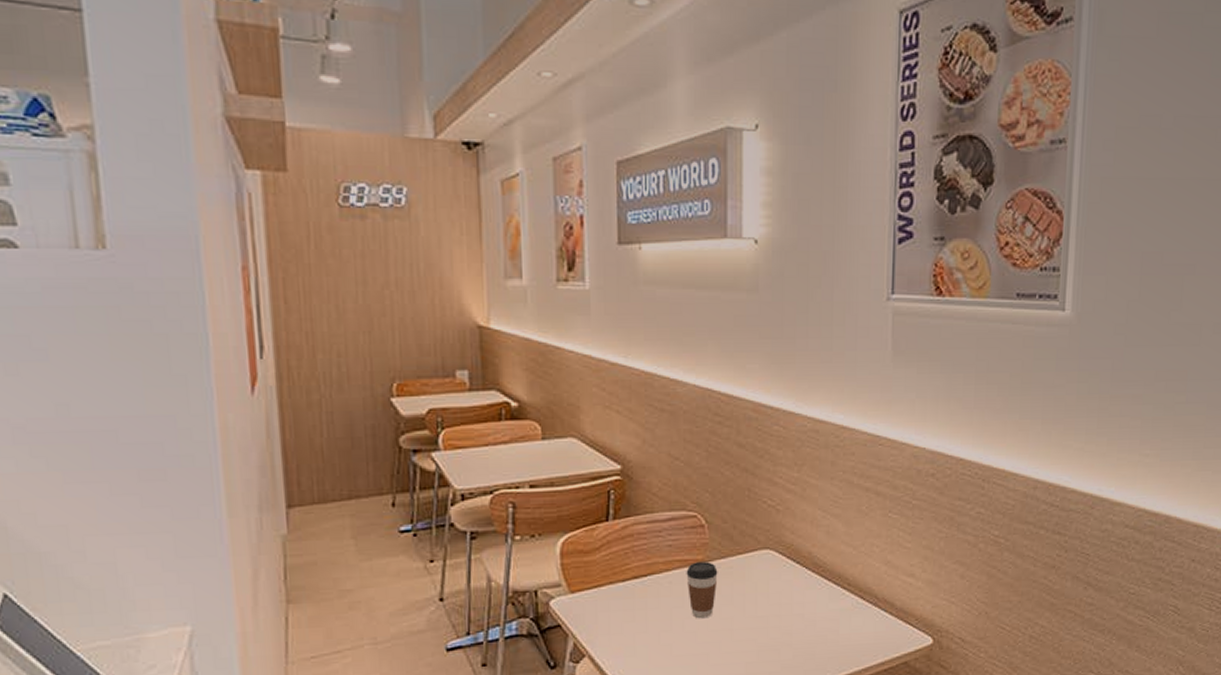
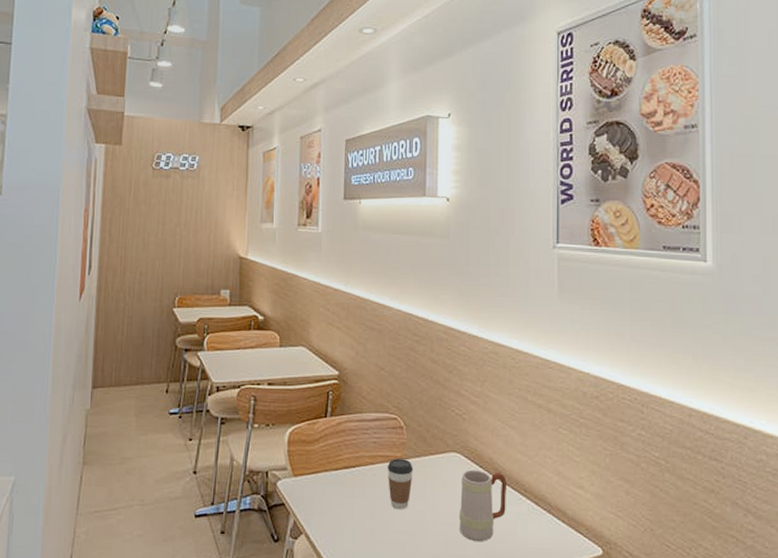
mug: none [772,566,829,644] -> present [459,469,508,541]

